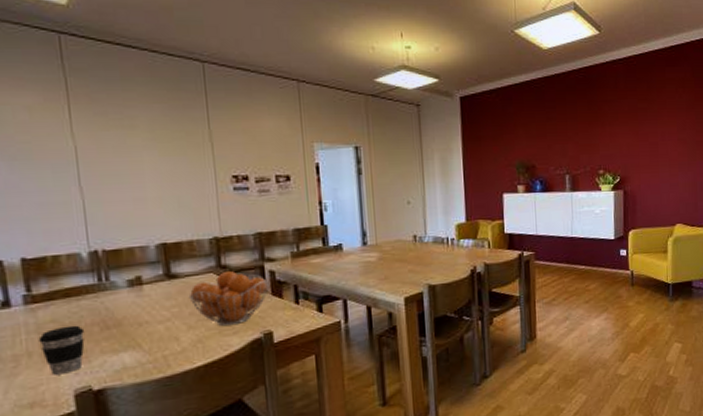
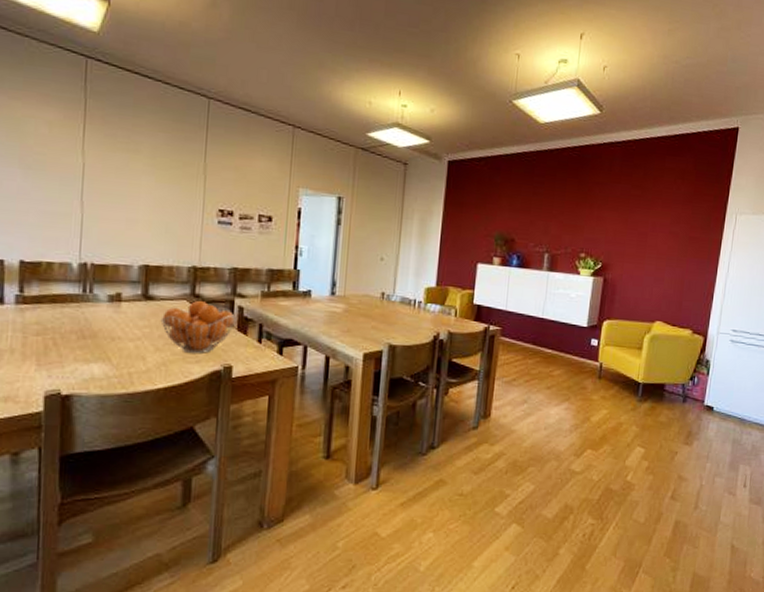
coffee cup: present [38,325,85,375] -> none [22,329,62,375]

